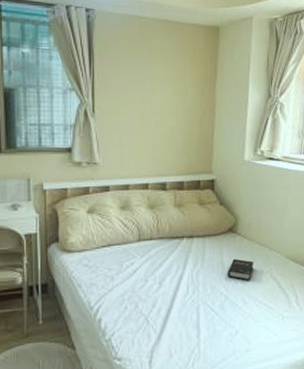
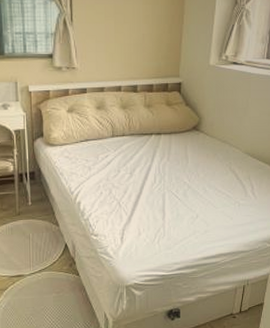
hardback book: present [227,258,254,281] -> none [190,153,215,173]

